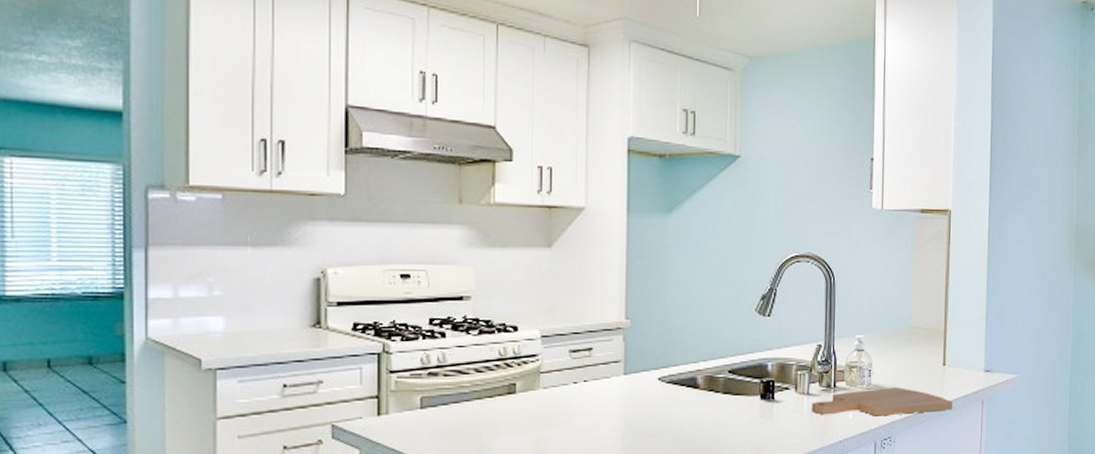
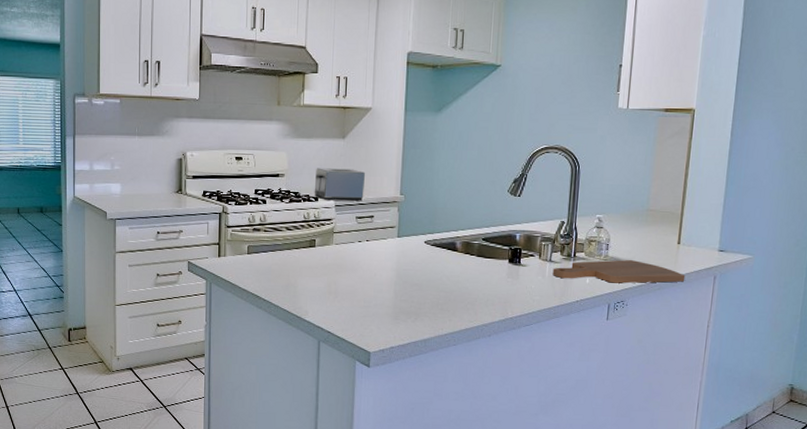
toaster: none [512,287,580,331] -> present [314,168,366,201]

